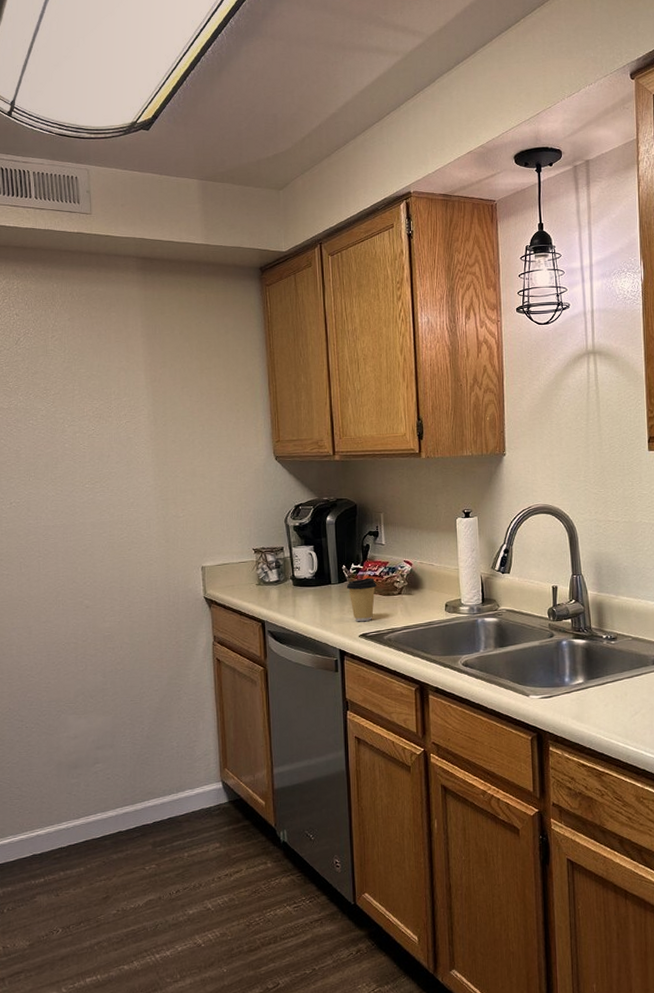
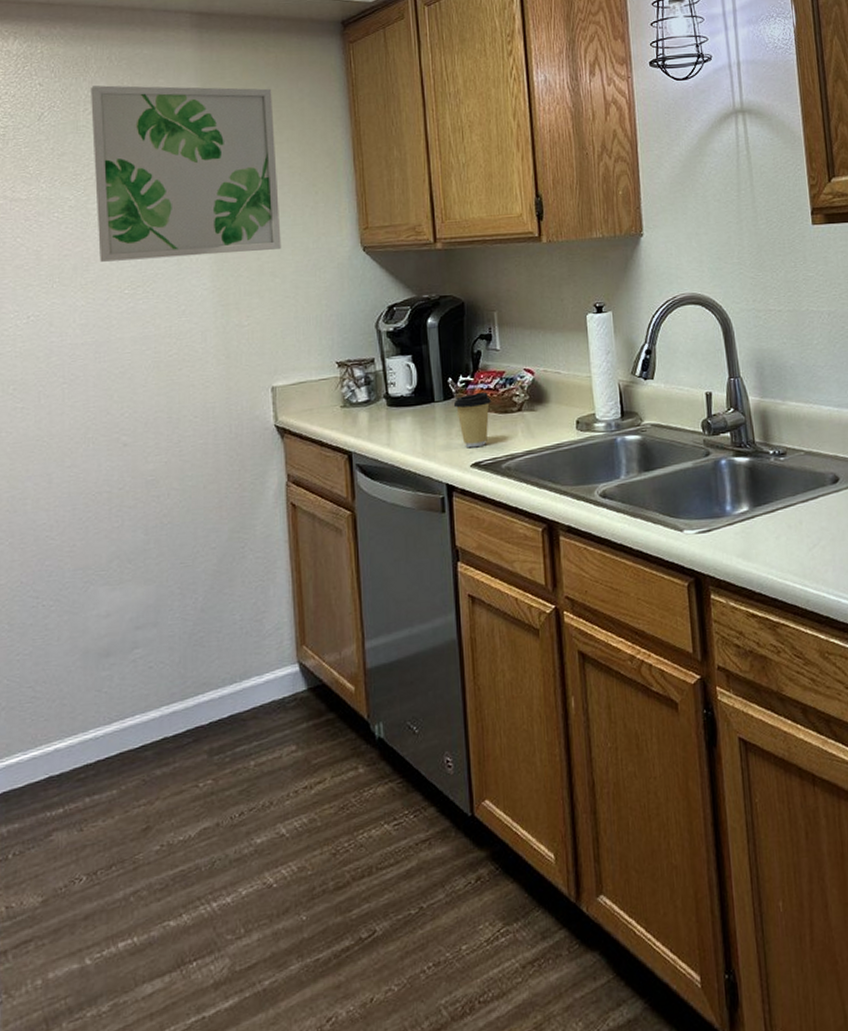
wall art: none [57,317,210,461] -> present [91,85,282,262]

